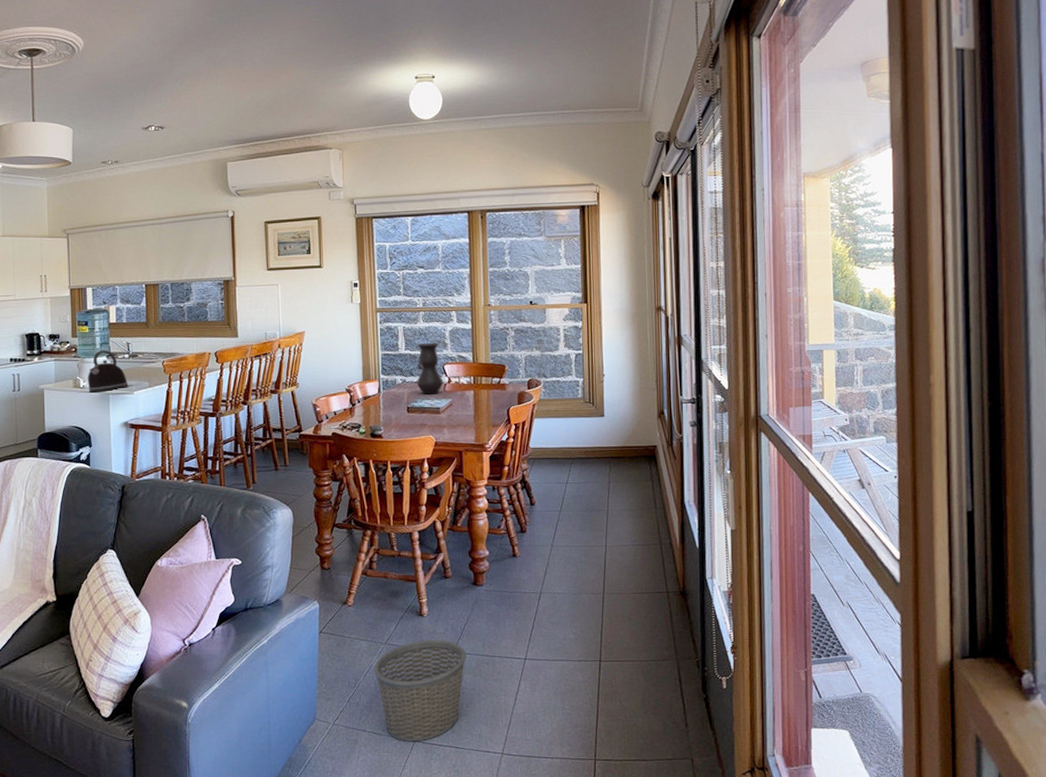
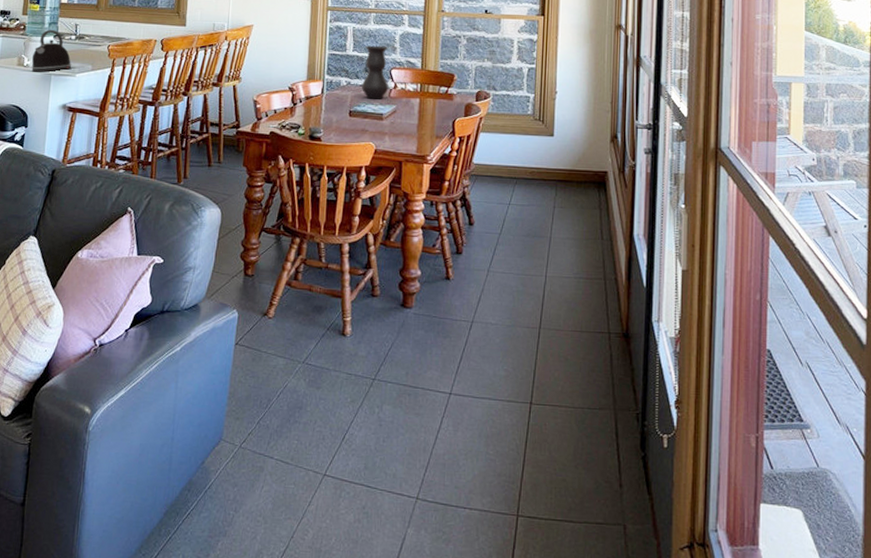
basket: present [374,640,466,742] -> none [288,363,388,476]

